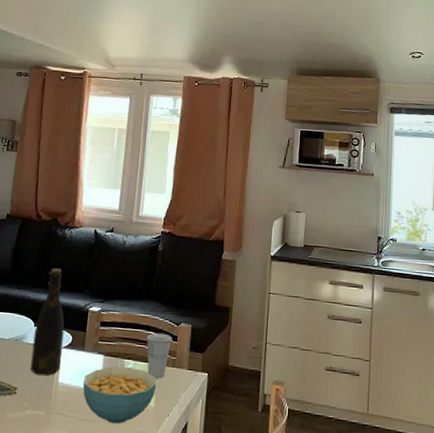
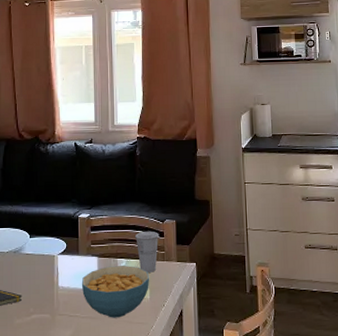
bottle: present [30,268,65,376] -> none [31,183,58,282]

